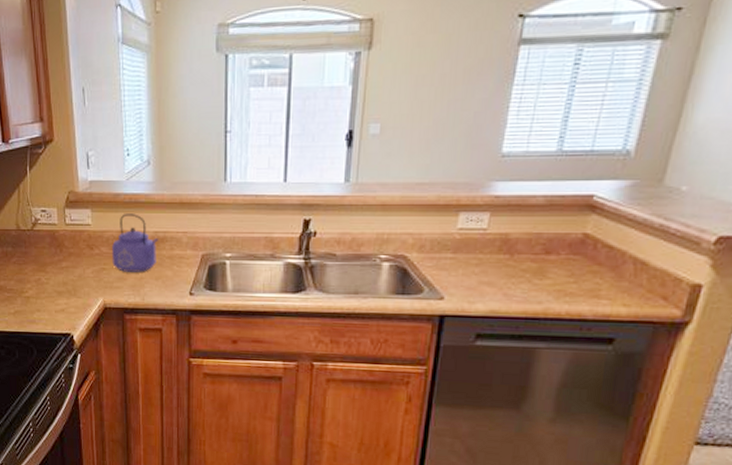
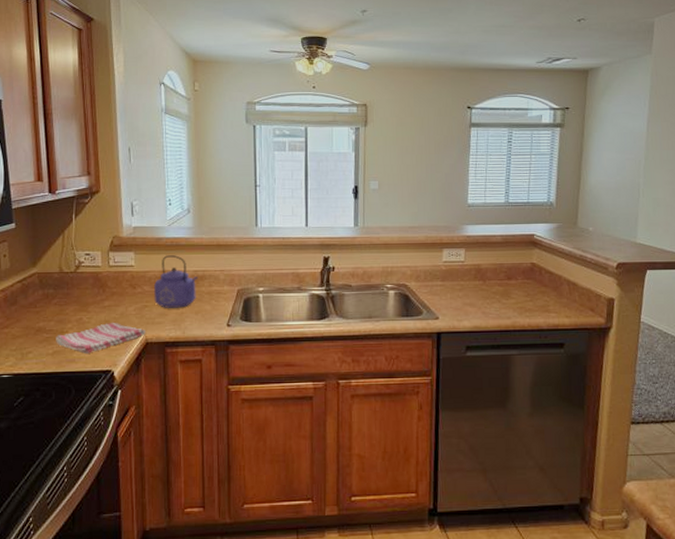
dish towel: none [16,285,104,315] -> present [56,323,145,354]

